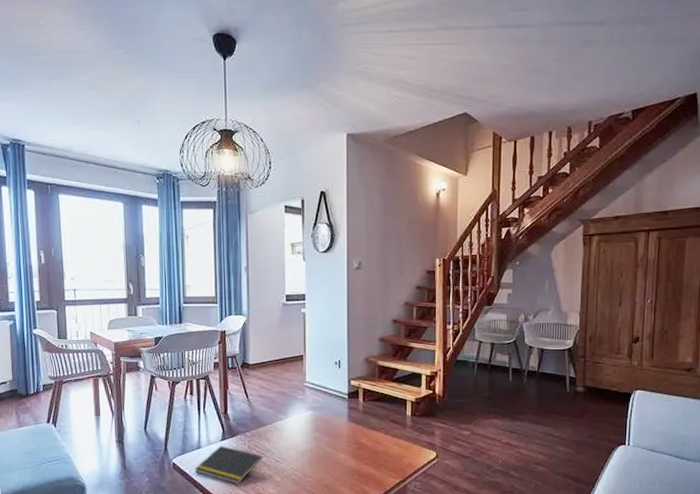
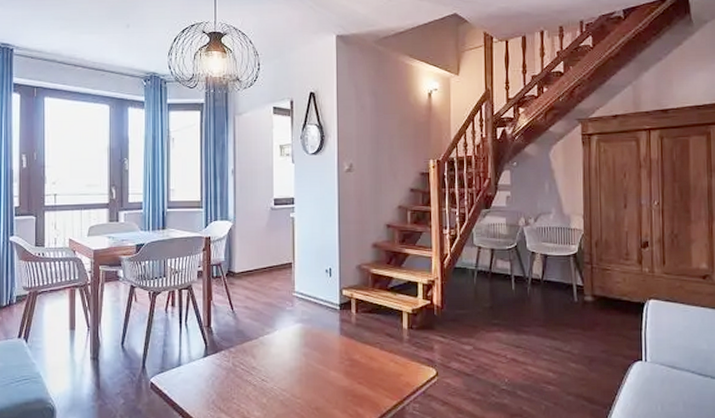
notepad: present [194,445,262,484] -> none [174,362,248,406]

